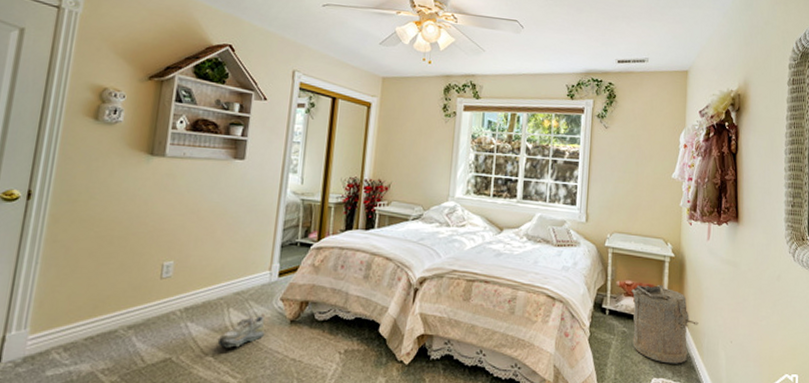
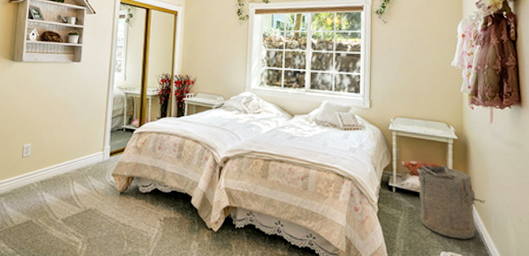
shoe: present [217,313,266,348] -> none [65,186,101,213]

